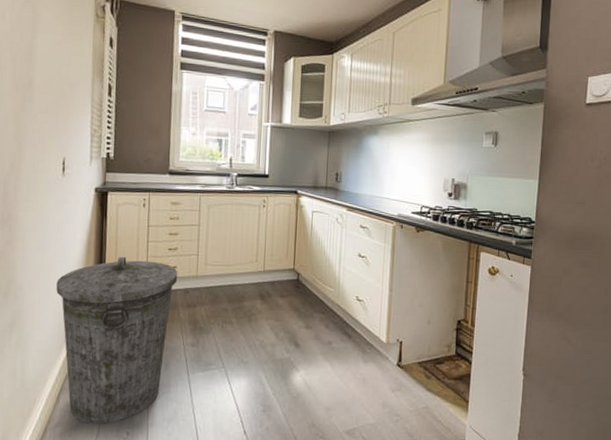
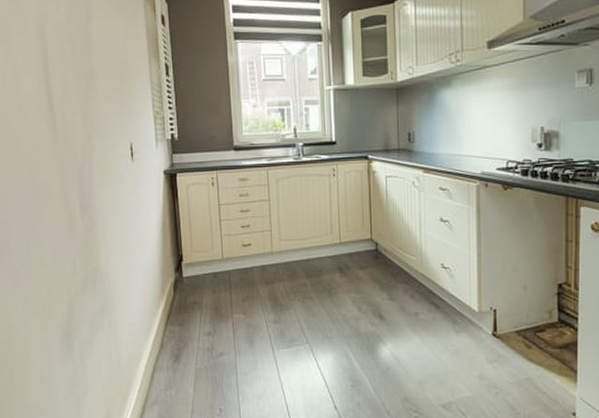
trash can: present [56,256,178,424] -> none [138,237,254,401]

